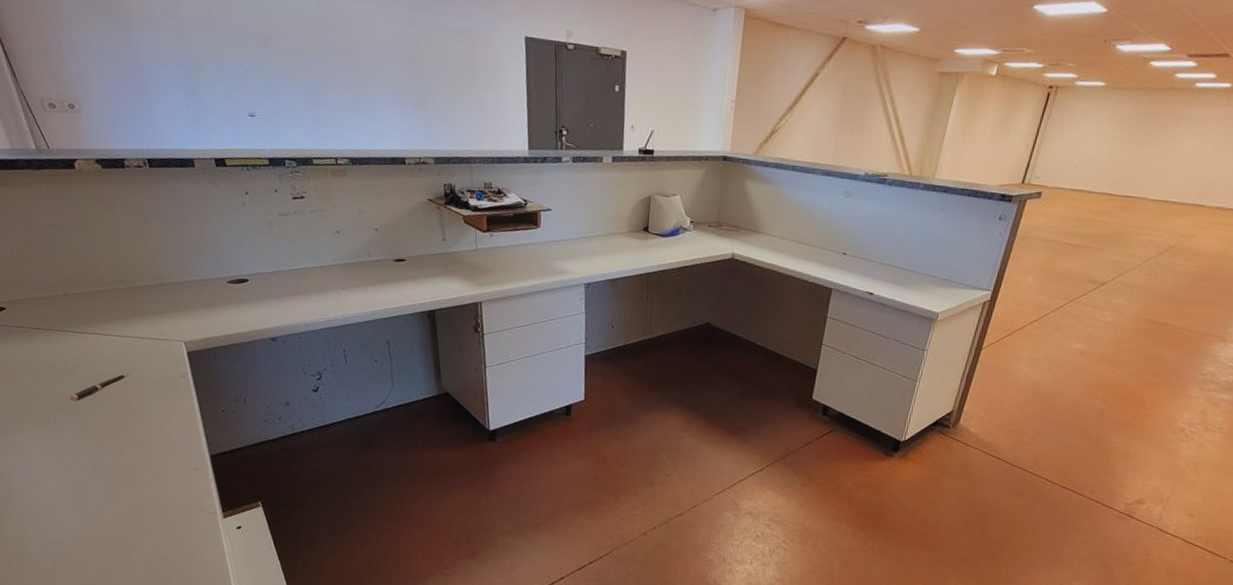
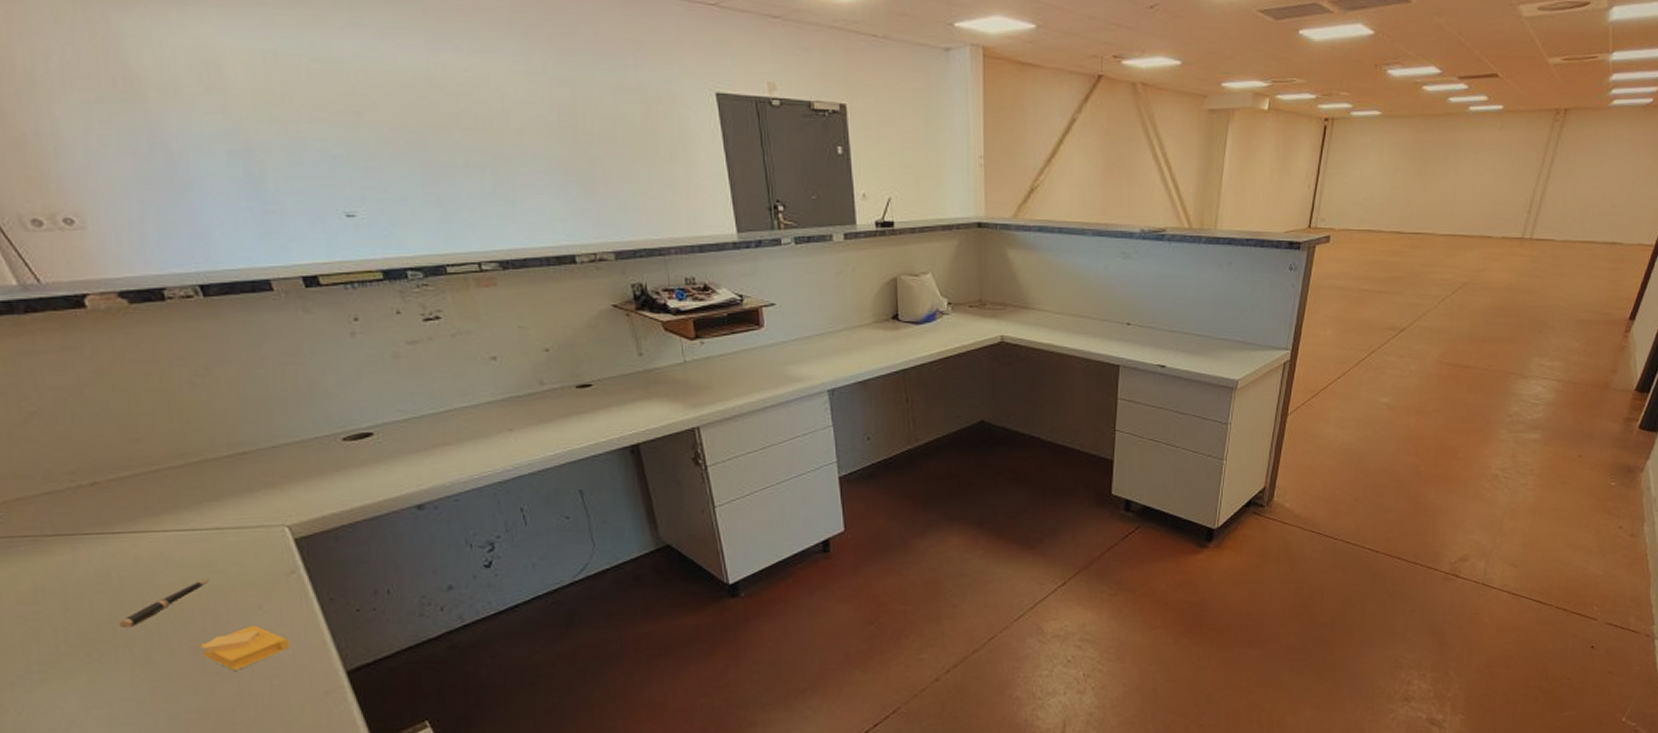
sticky notes: none [117,411,175,443] -> present [198,625,290,671]

